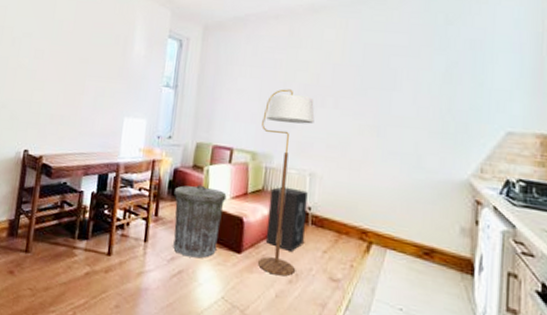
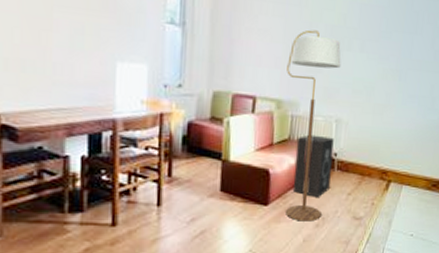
trash can: present [173,184,227,259] -> none [189,138,251,216]

